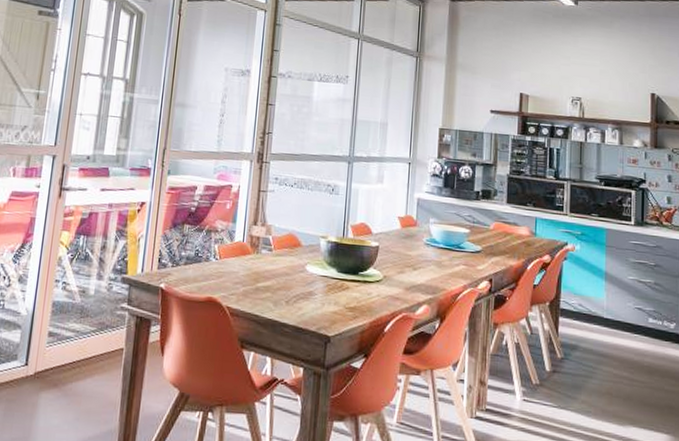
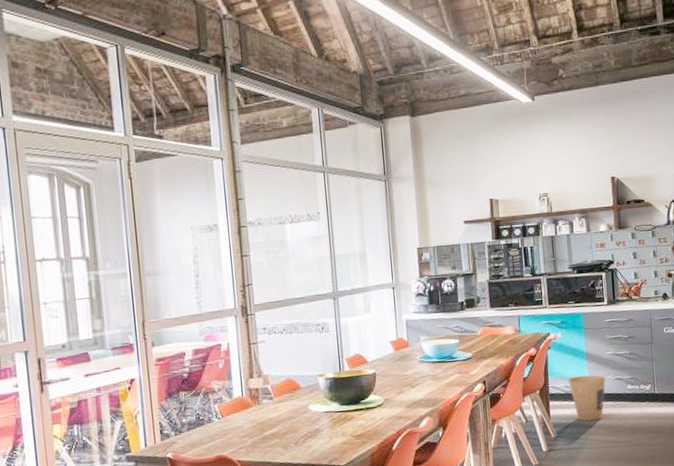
trash can: none [583,295,625,350] -> present [568,375,606,422]

